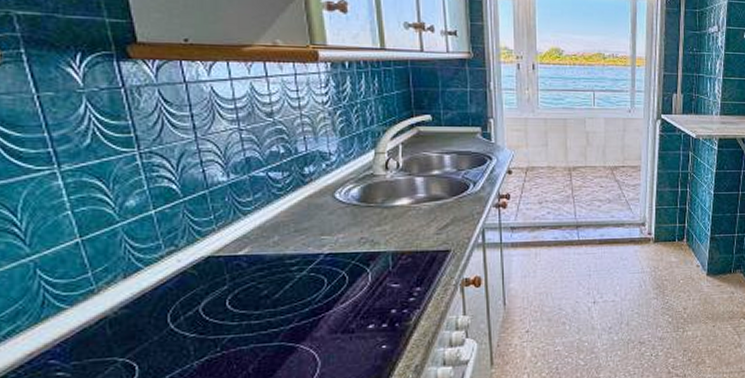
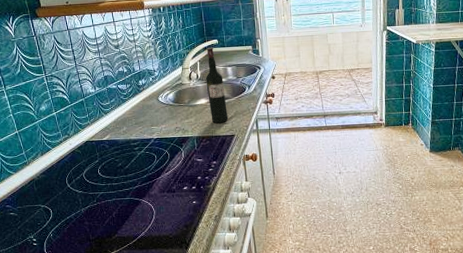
wine bottle: none [411,125,442,234] -> present [206,47,229,124]

